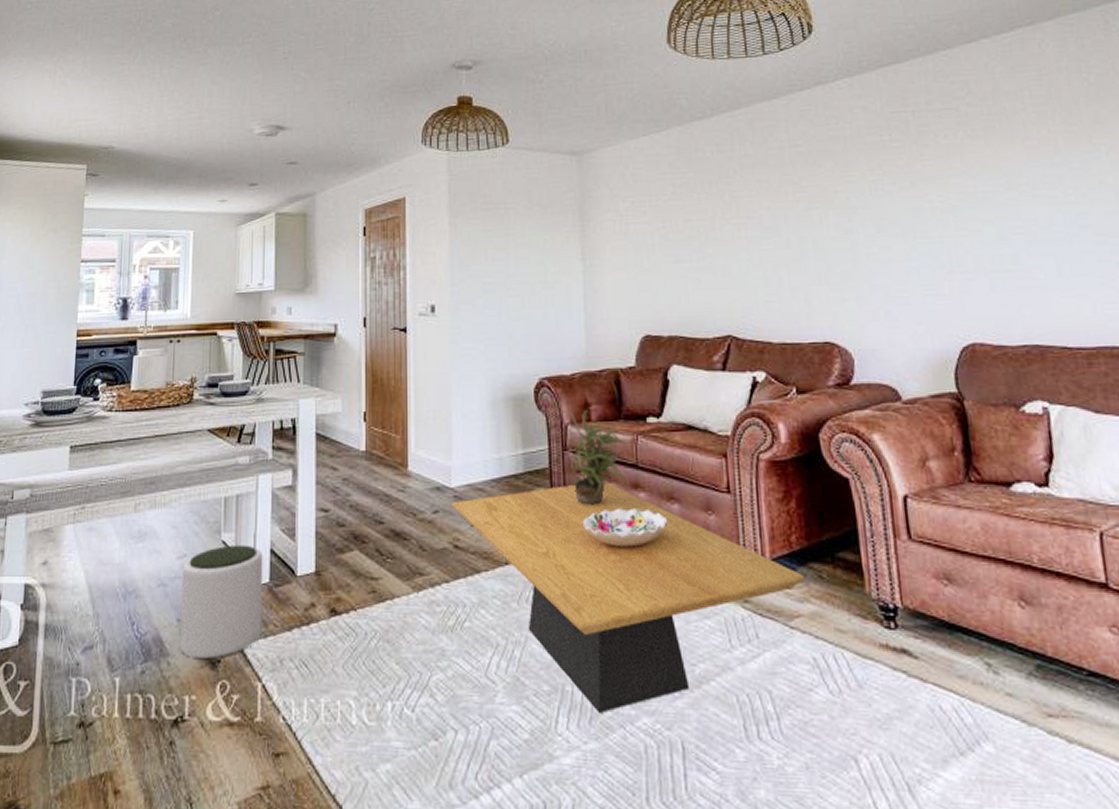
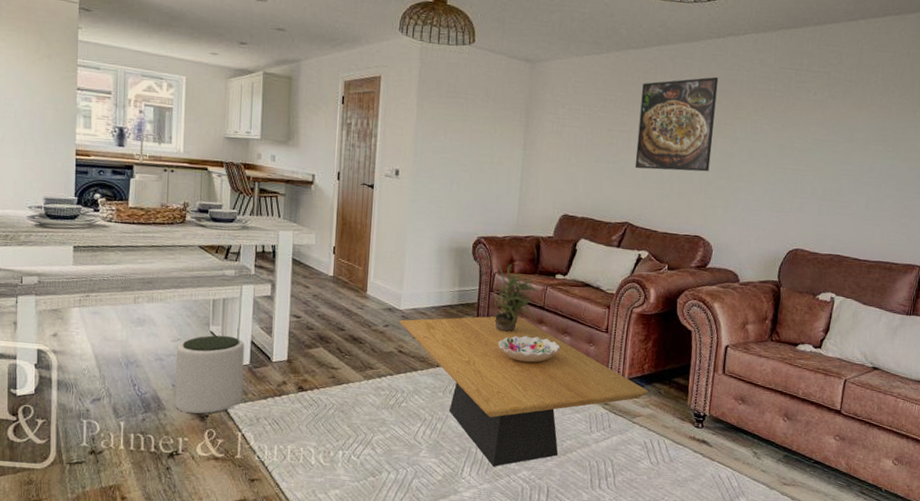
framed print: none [718,136,826,264] -> present [634,76,719,172]

